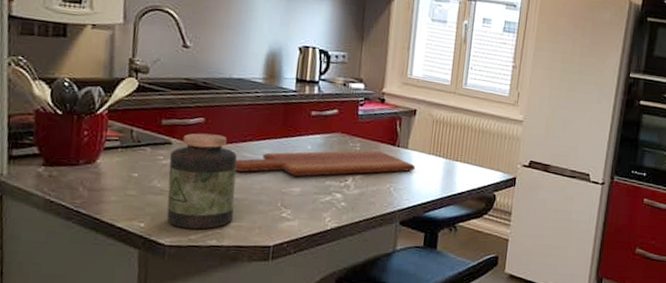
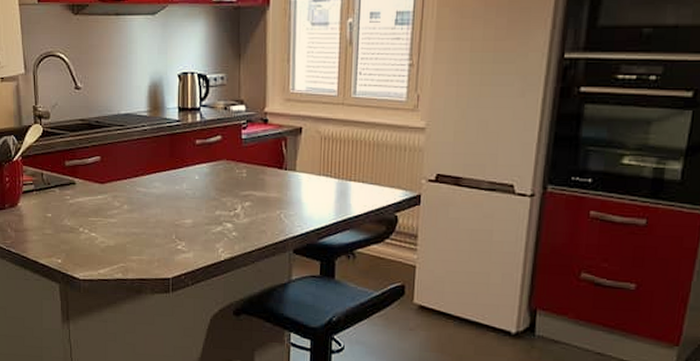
jar: present [166,133,237,230] -> none [76,171,134,264]
cutting board: present [234,150,416,177] -> none [130,175,306,208]

